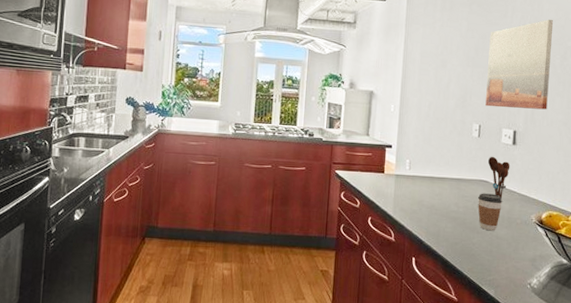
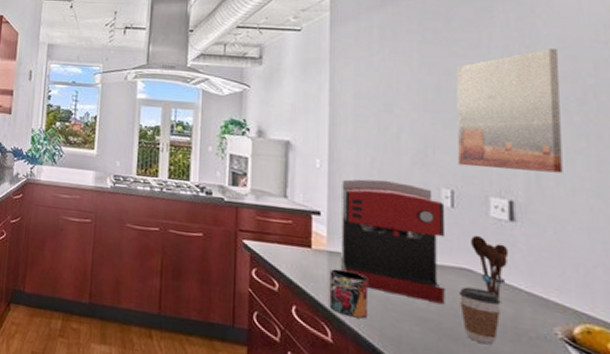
mug: none [394,187,421,222] -> present [329,268,369,319]
coffee maker: none [403,119,475,207] -> present [340,179,446,305]

